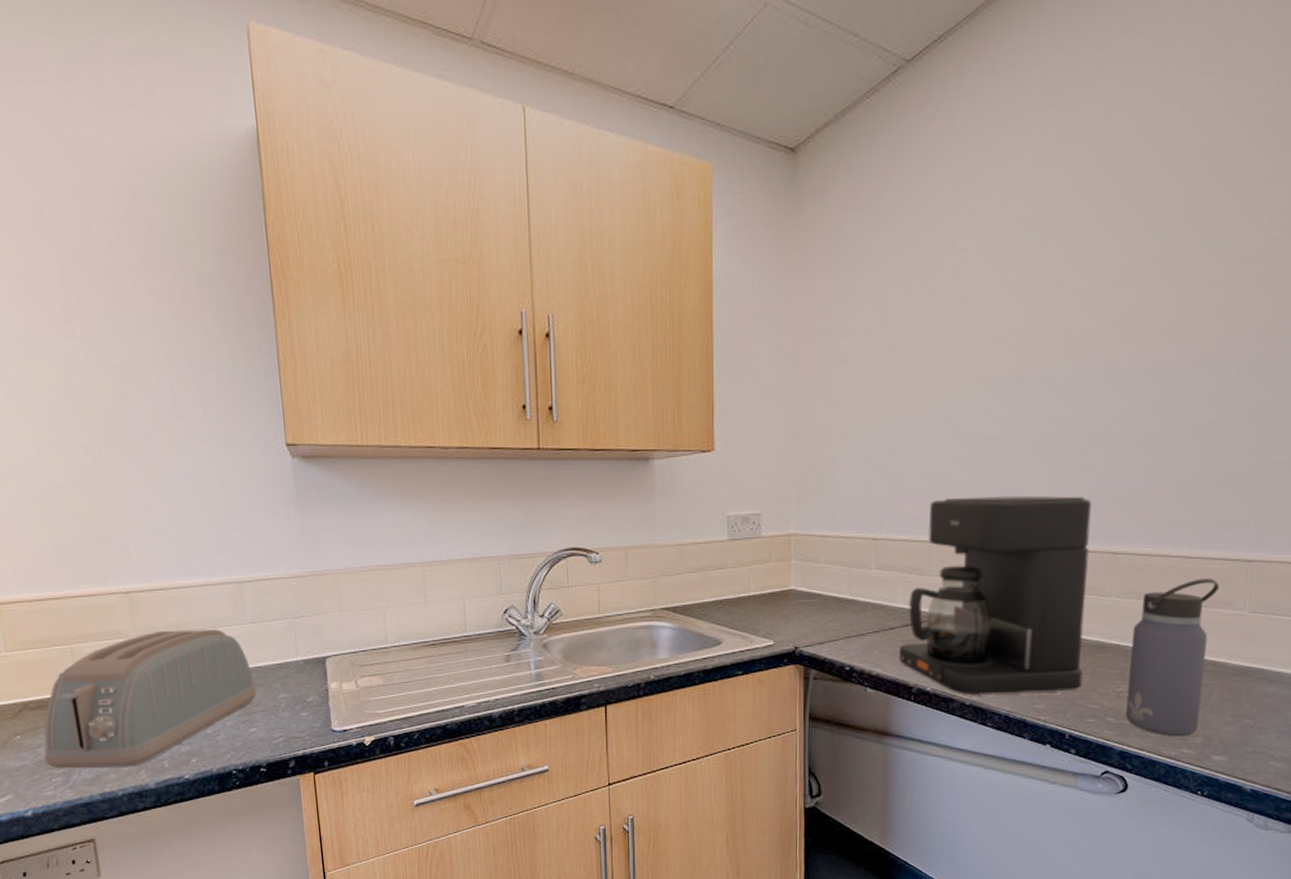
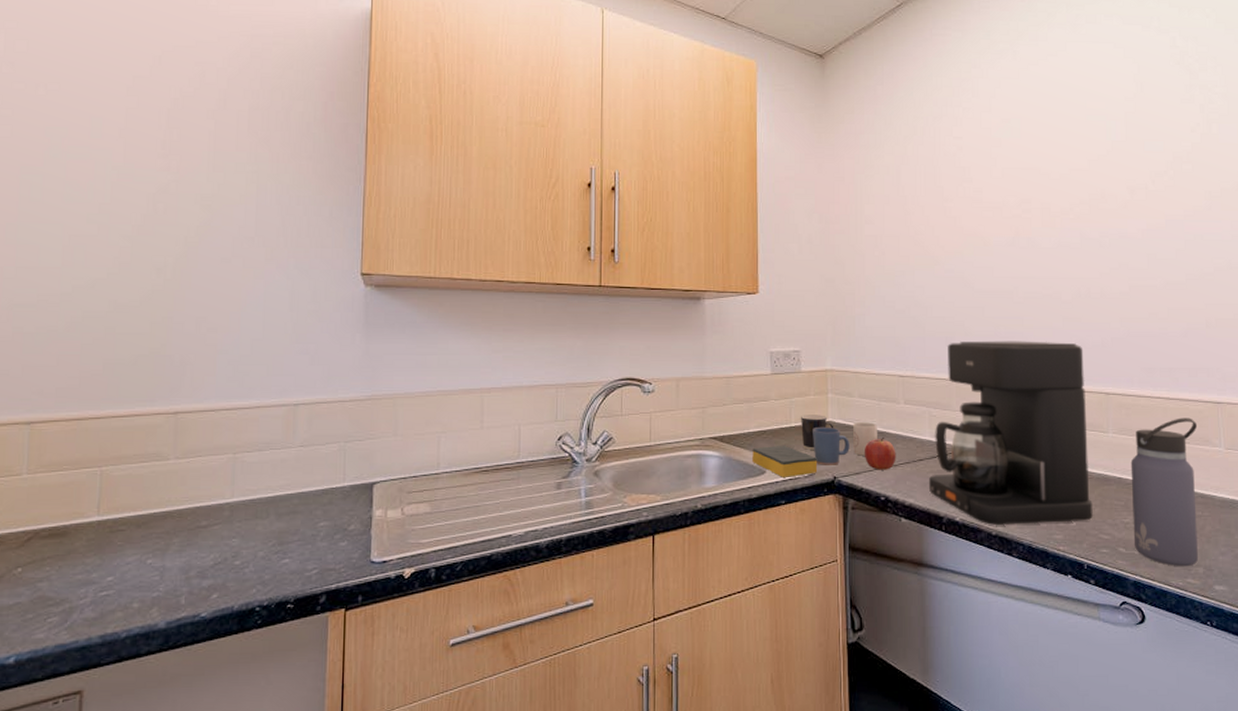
toaster: present [44,629,257,769] -> none [44,453,295,607]
sponge: none [707,614,778,648] -> present [752,445,818,477]
mug: none [759,582,797,621] -> present [800,415,834,451]
mug: none [773,595,813,635] -> present [813,426,850,465]
mug: none [816,590,846,625] -> present [852,422,879,456]
fruit: none [828,604,865,640] -> present [863,436,896,470]

